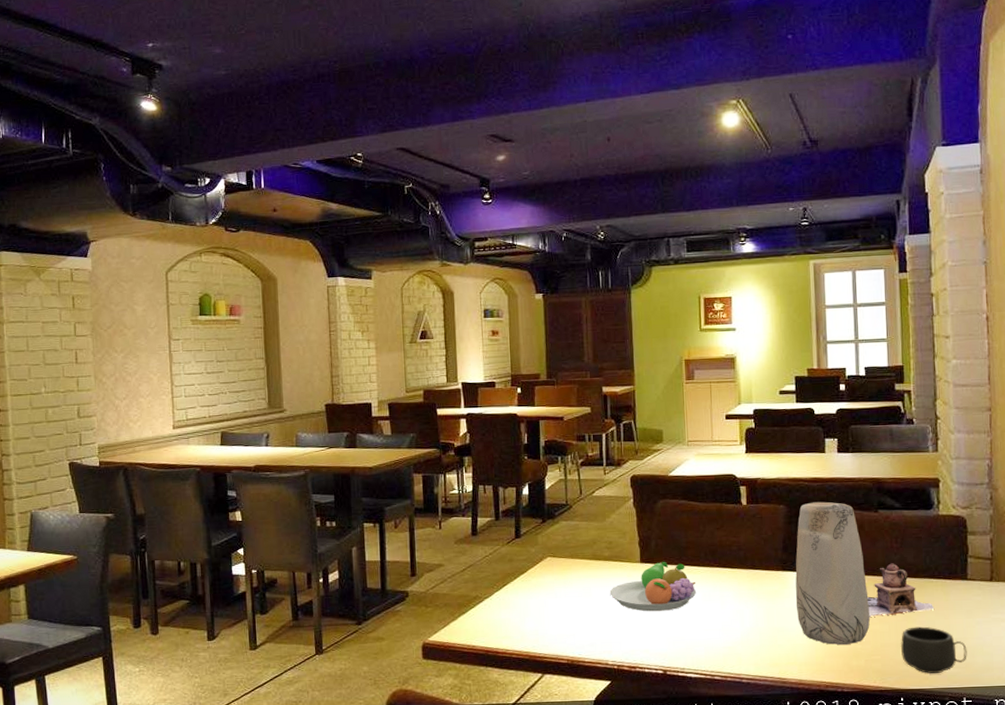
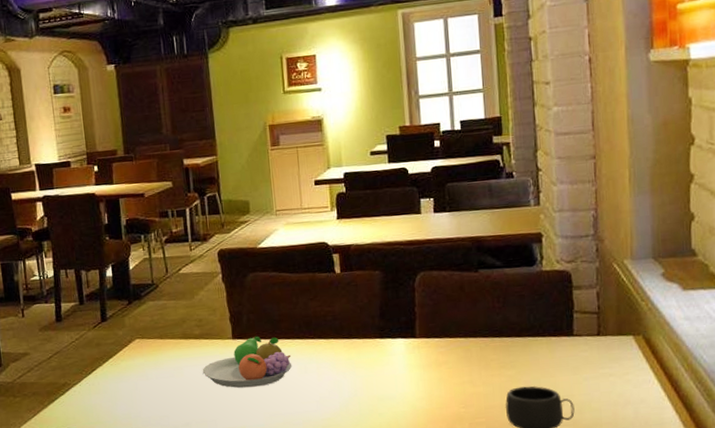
vase: present [795,501,870,646] -> none [393,264,473,410]
teapot: present [867,563,935,617] -> none [470,323,540,380]

